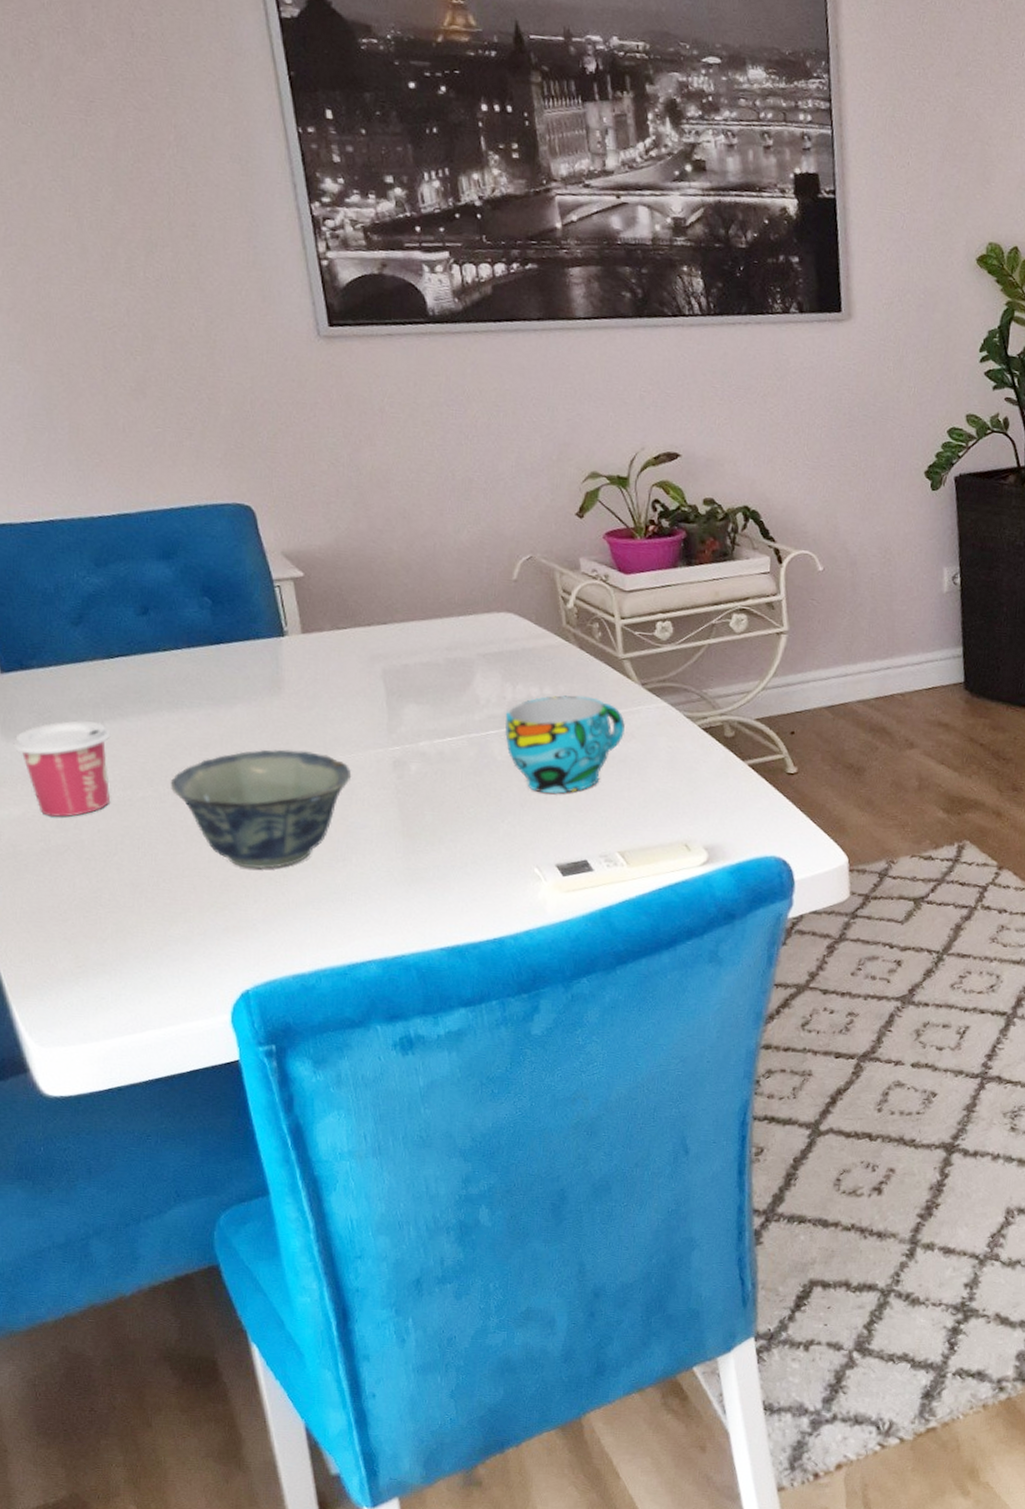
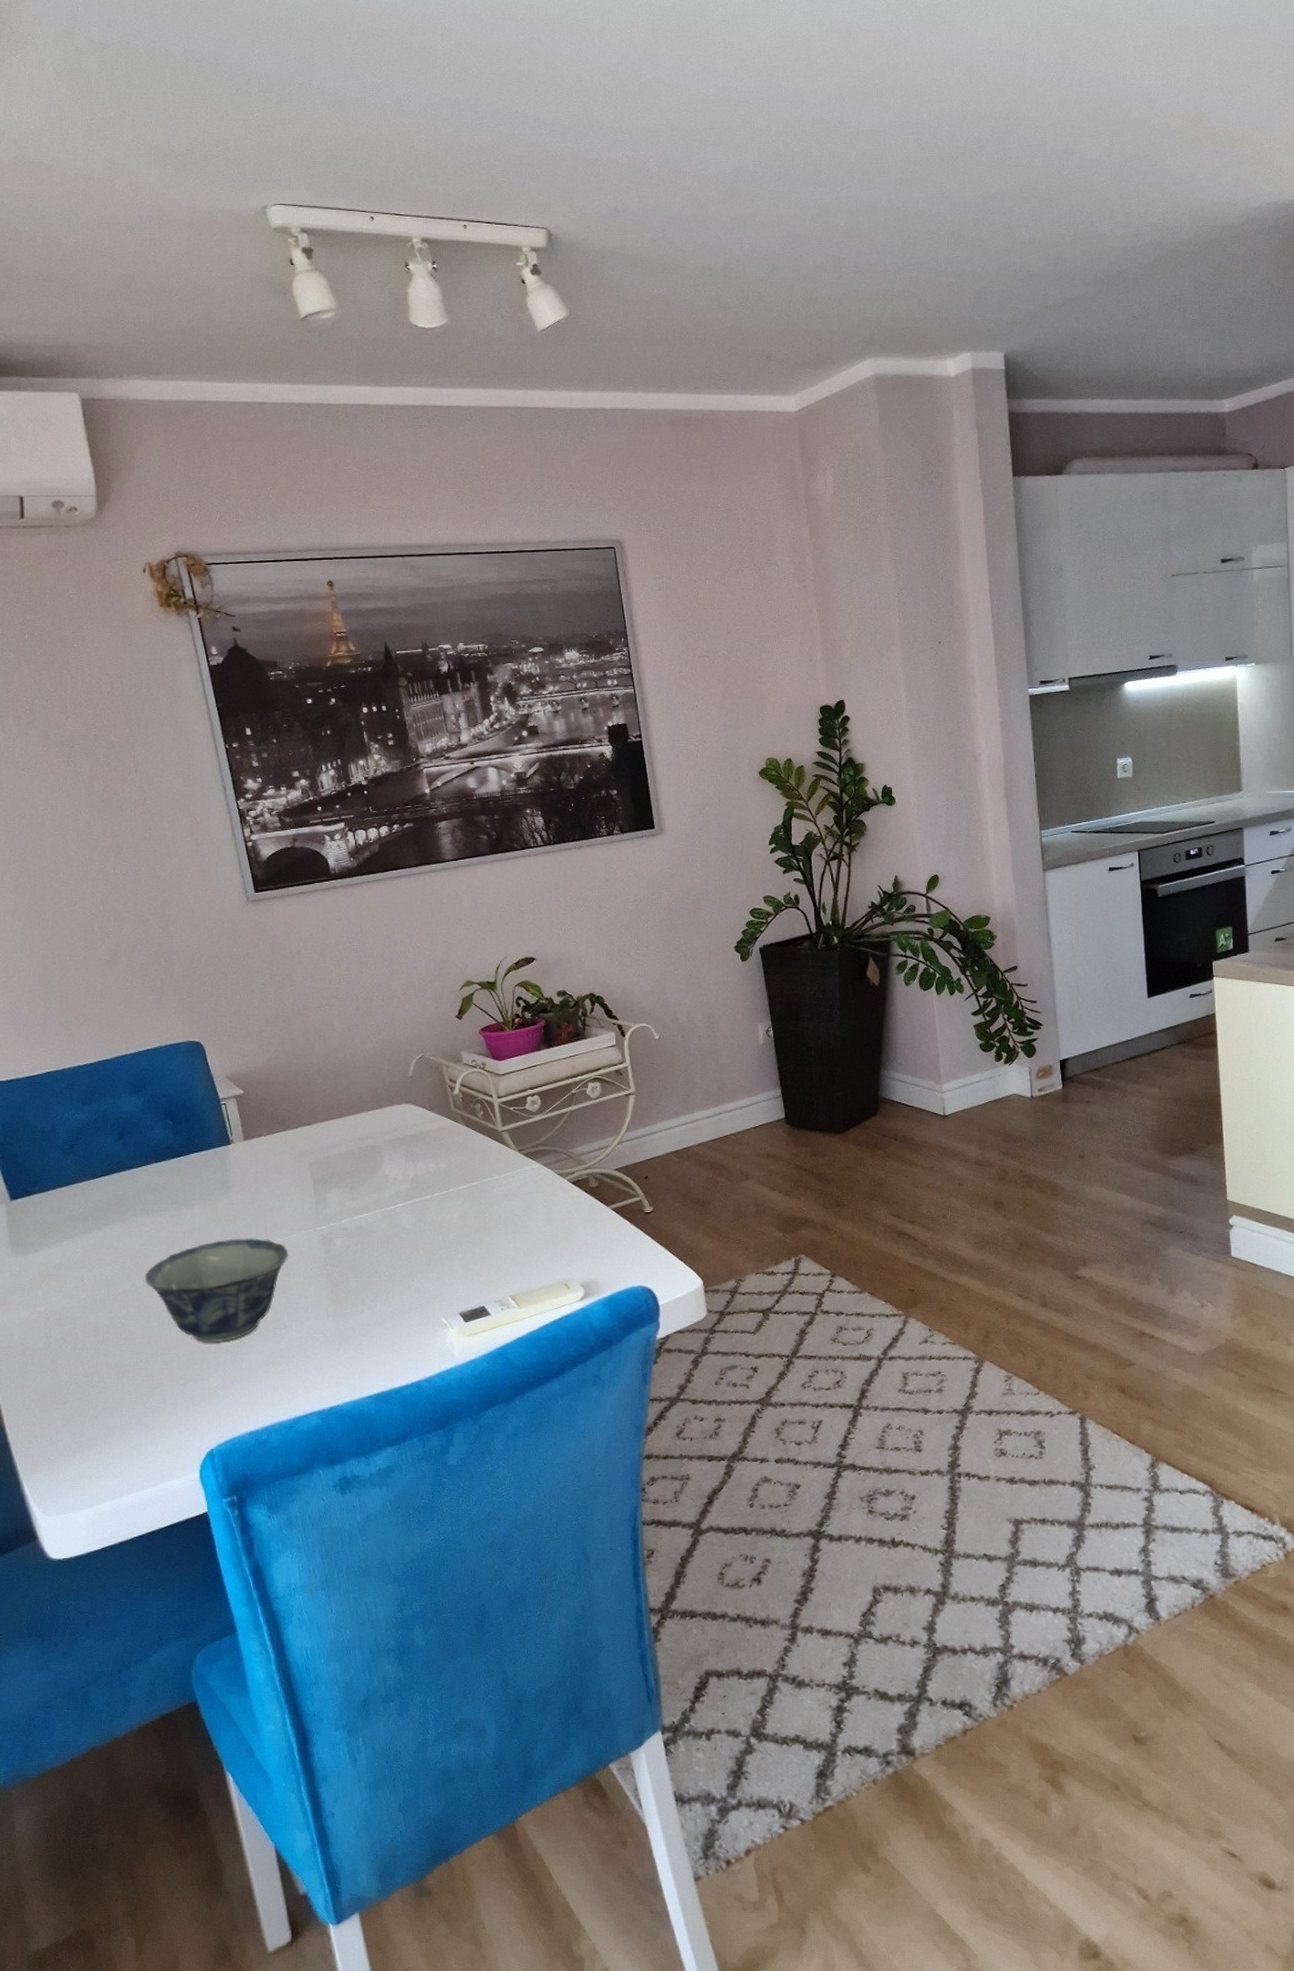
cup: present [13,720,111,818] -> none [21,1232,98,1317]
cup: present [505,695,626,794] -> none [409,1166,508,1252]

